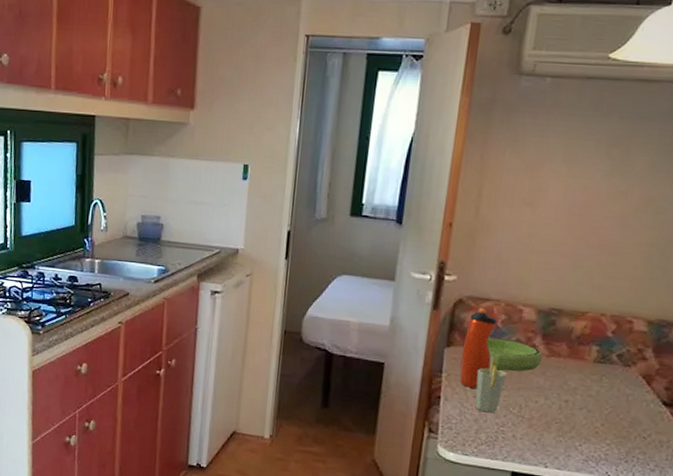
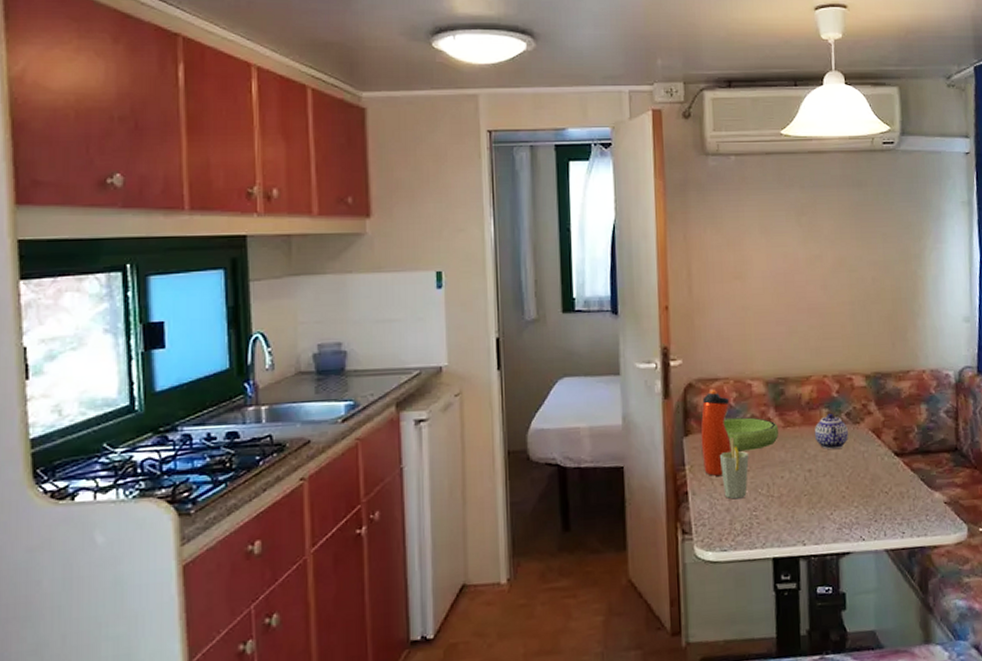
teapot: none [578,351,617,387] -> present [814,413,848,450]

